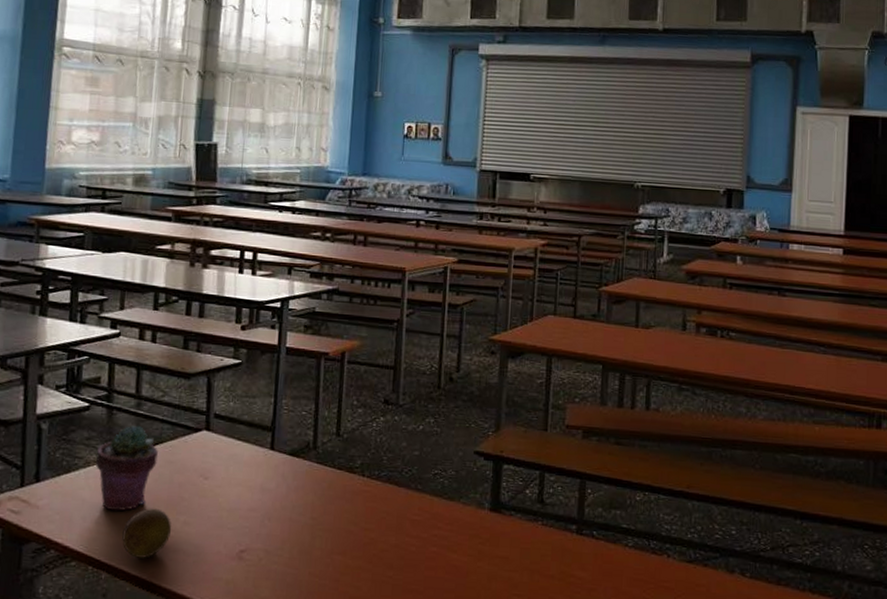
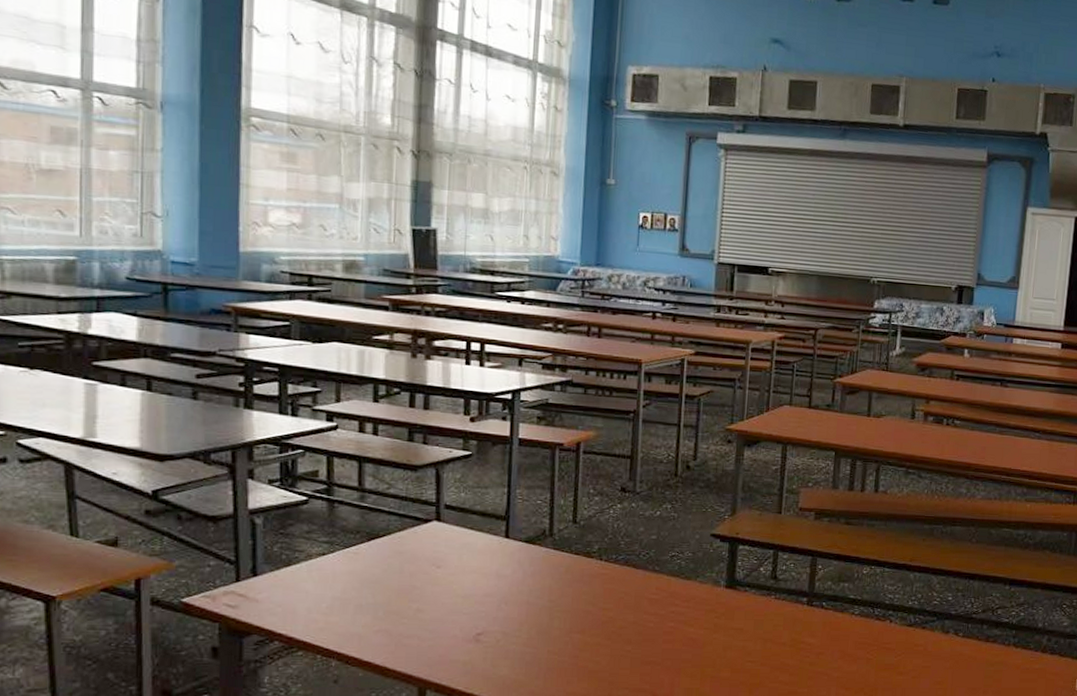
potted succulent: present [96,425,158,512] -> none [319,517,386,602]
fruit: present [122,508,172,558] -> none [351,597,405,645]

